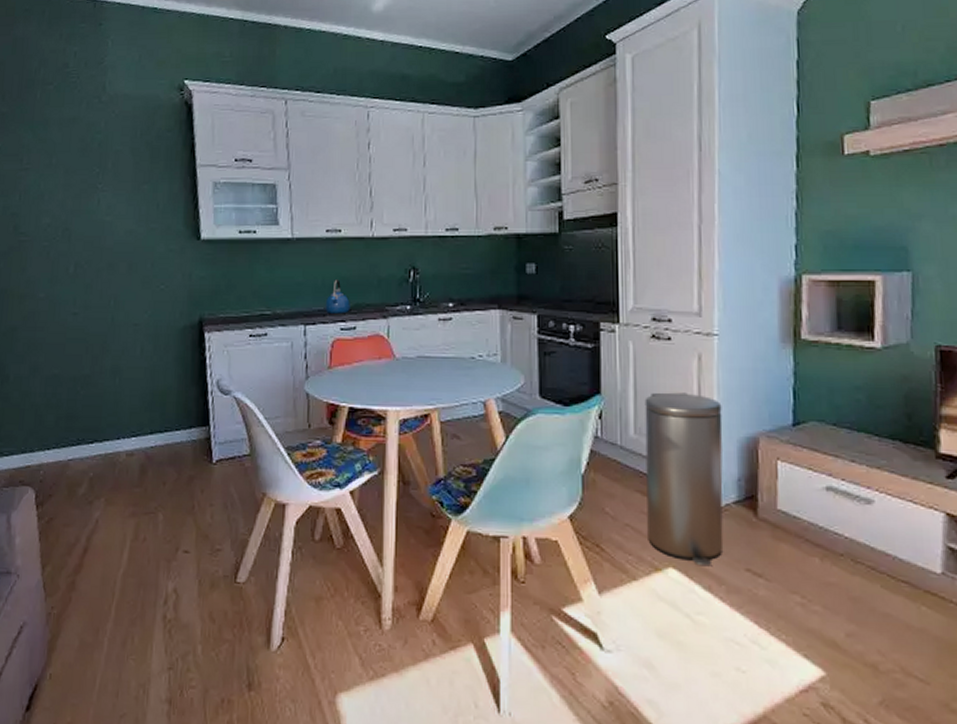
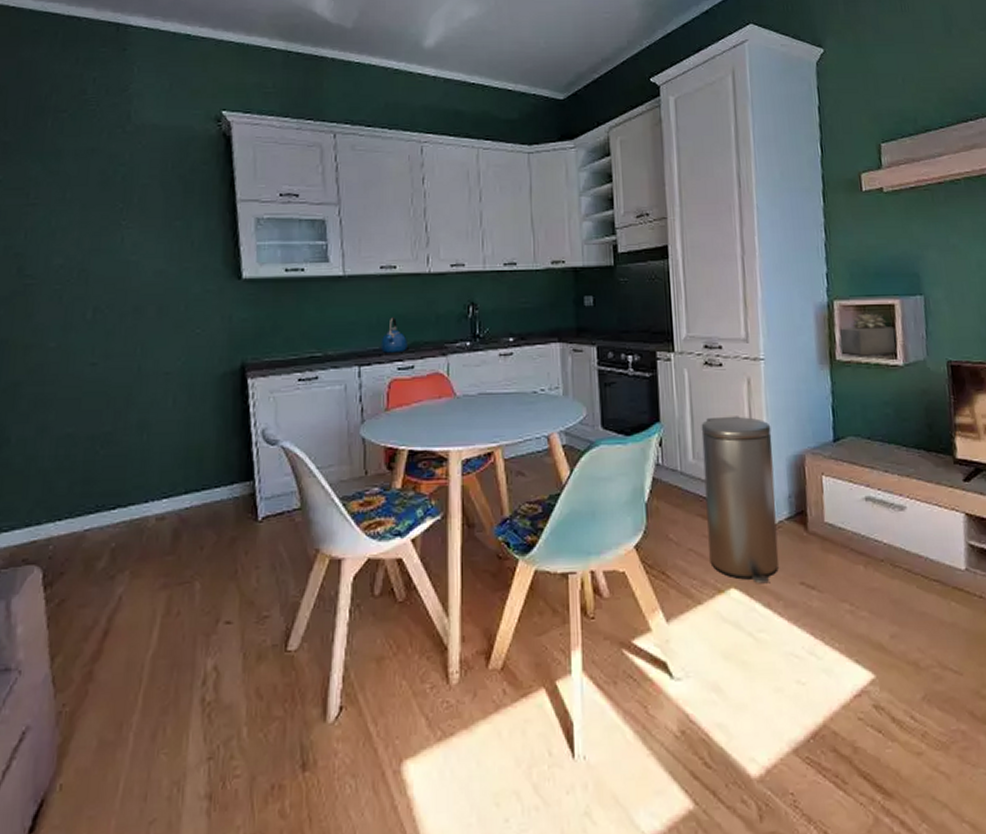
succulent plant: none [807,288,875,336] -> present [840,312,897,356]

